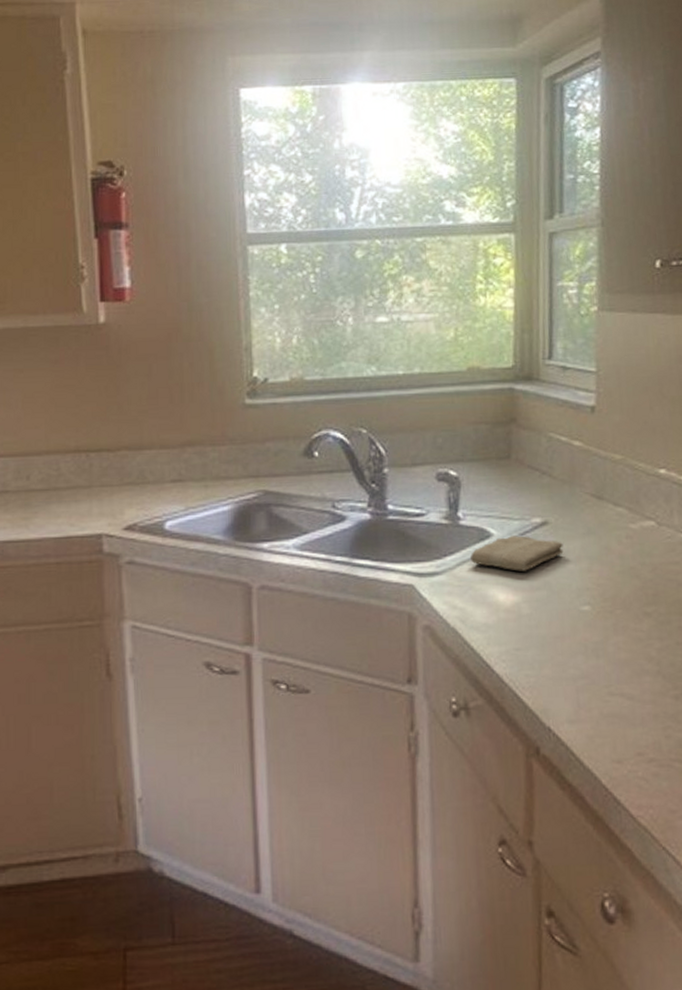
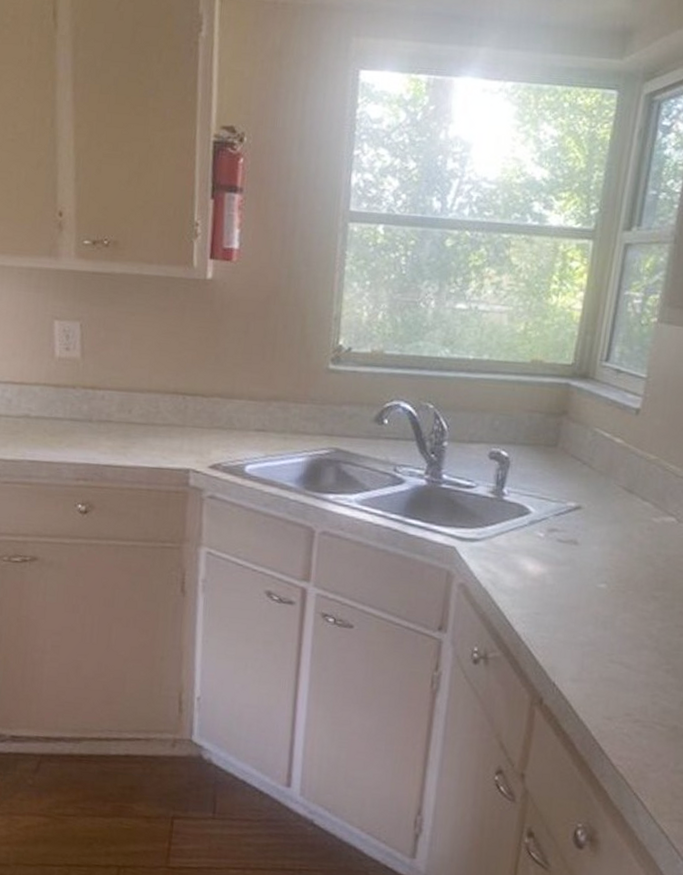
washcloth: present [471,536,564,571] -> none [508,515,592,548]

